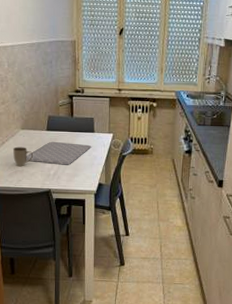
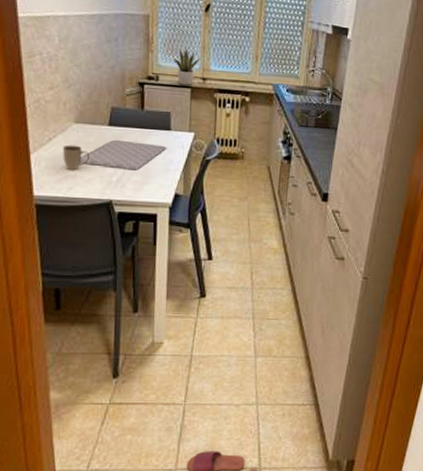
potted plant: none [95,65,116,96] -> present [173,48,201,85]

